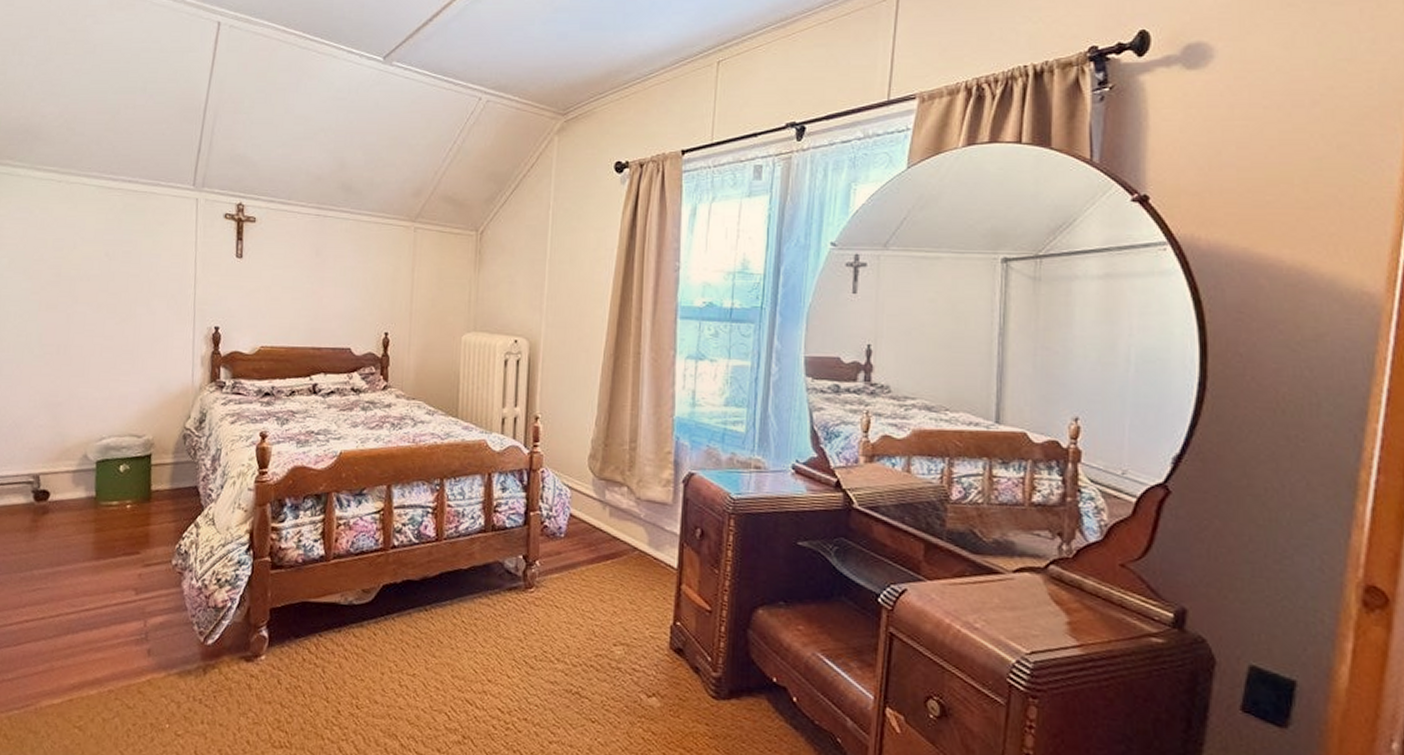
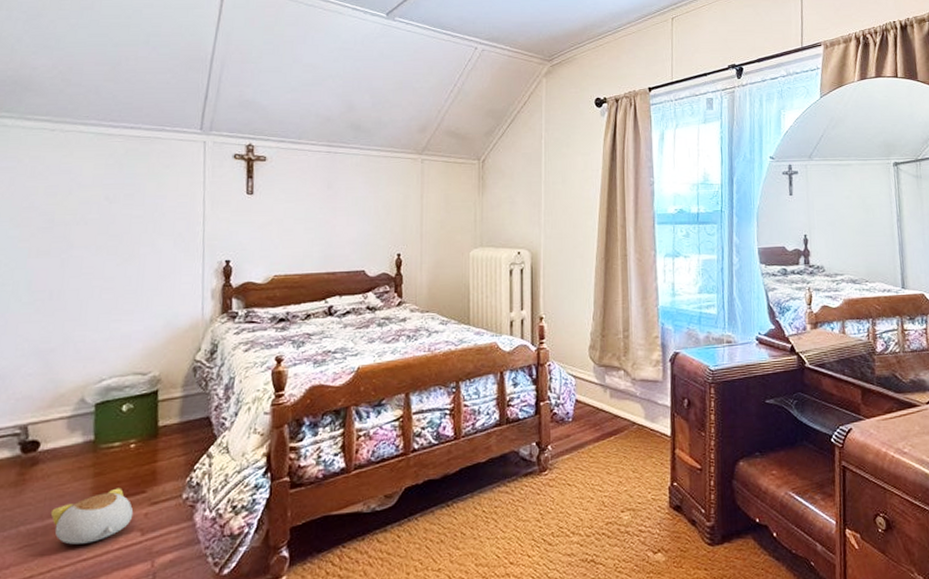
plush toy: none [58,545,129,595] -> present [50,487,134,545]

